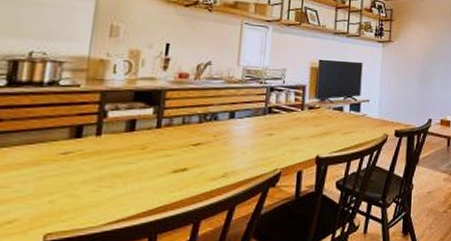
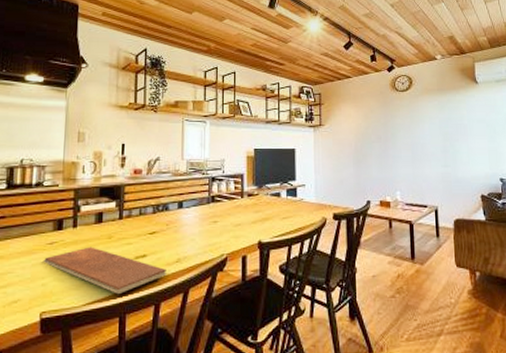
chopping board: none [52,158,210,213] -> present [43,247,166,295]

